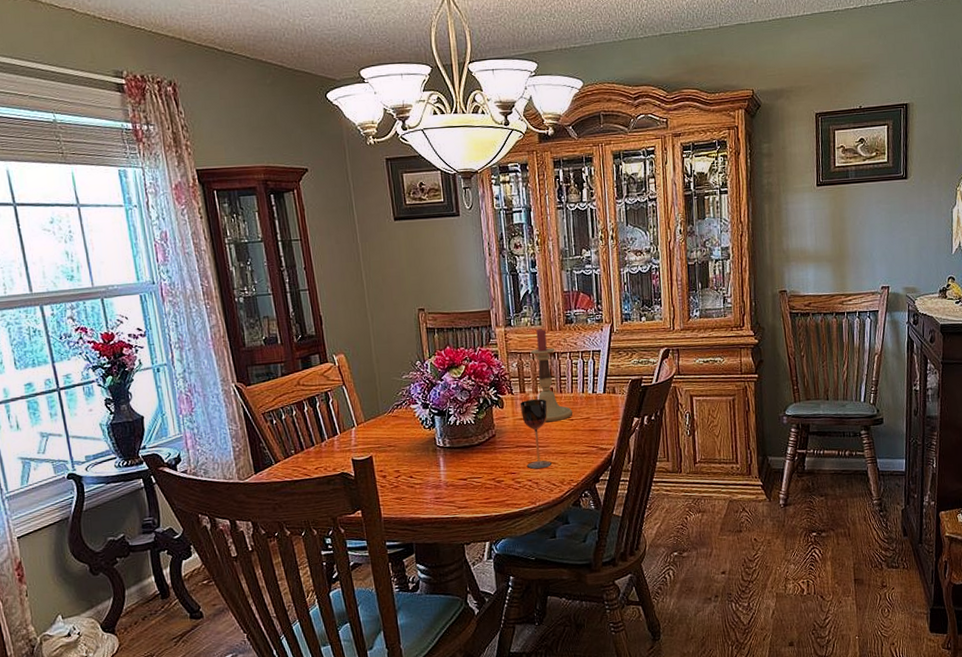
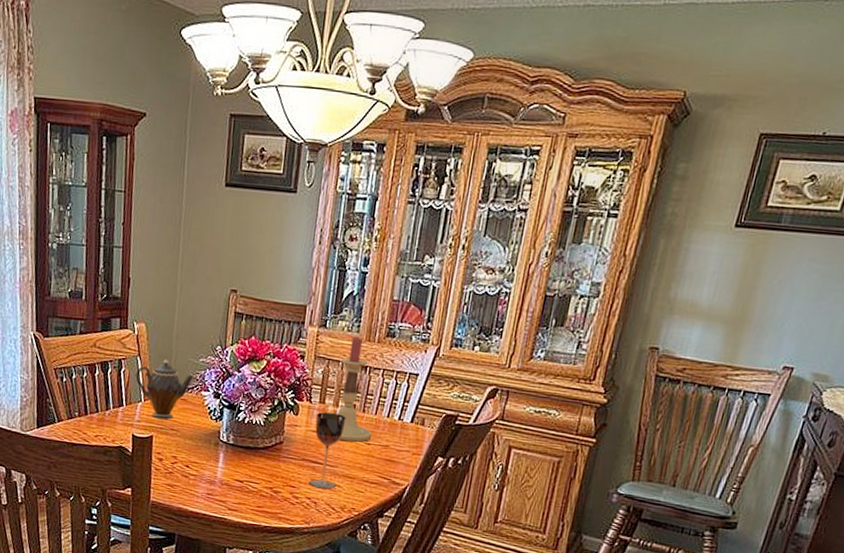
teapot: none [344,383,403,439] -> present [135,359,197,420]

